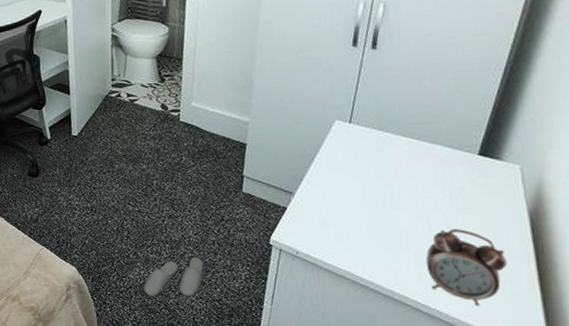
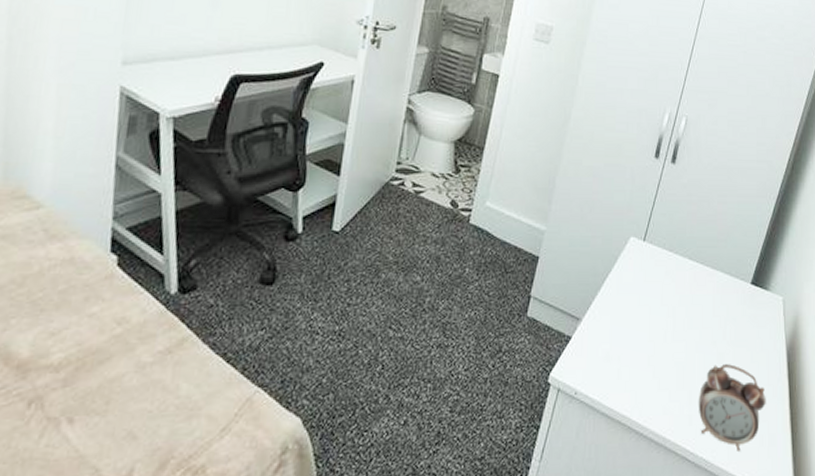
slippers: present [143,256,204,297] -> none [389,400,470,458]

